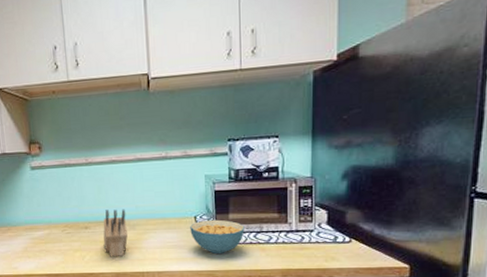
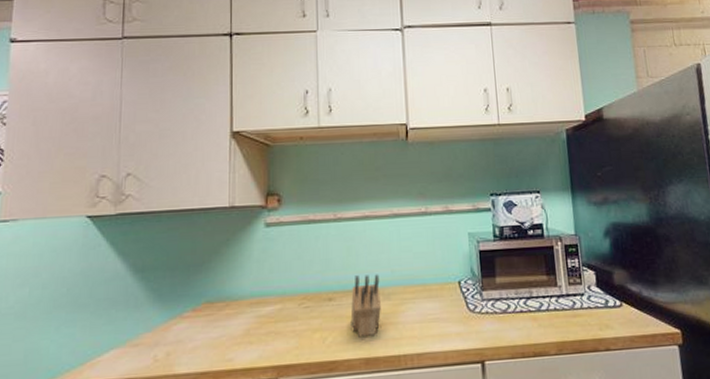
cereal bowl: present [190,219,245,254] -> none [454,284,514,327]

